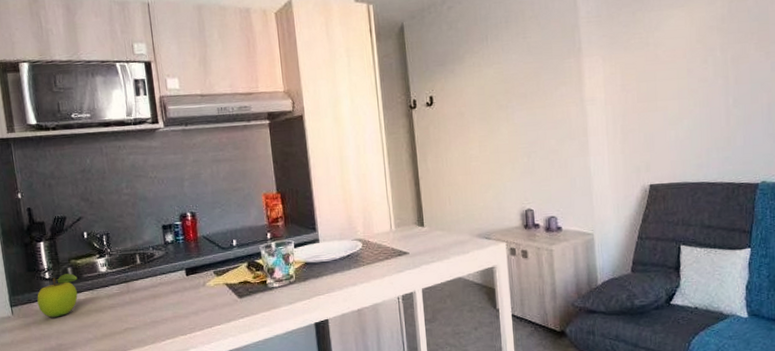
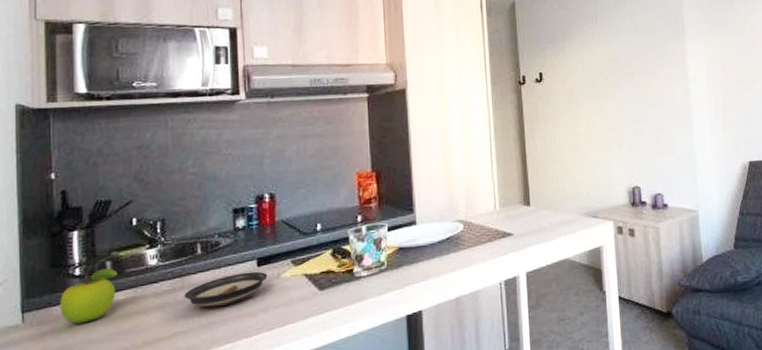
saucer: none [130,280,196,309] -> present [184,271,268,308]

